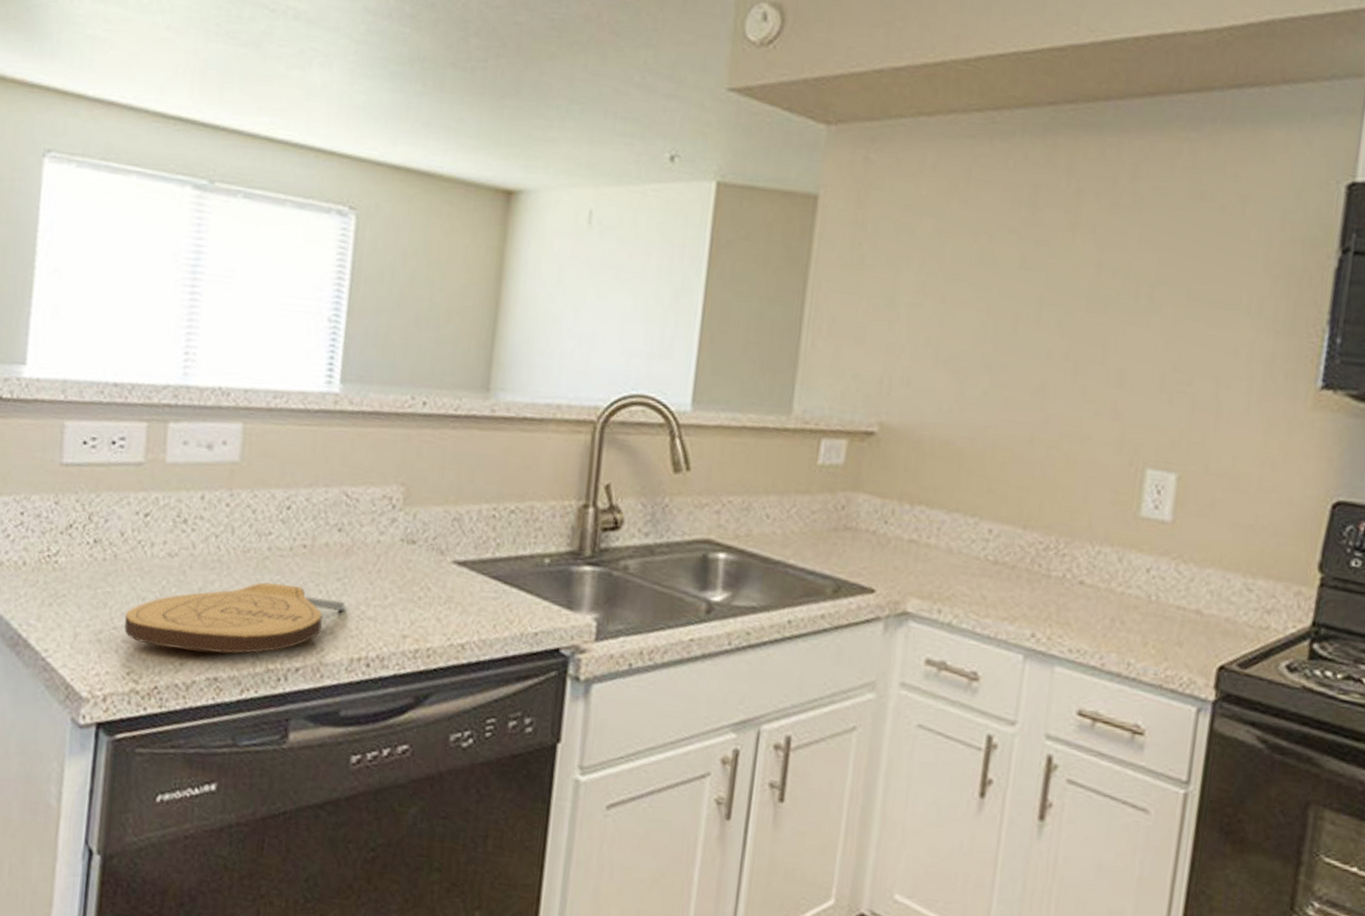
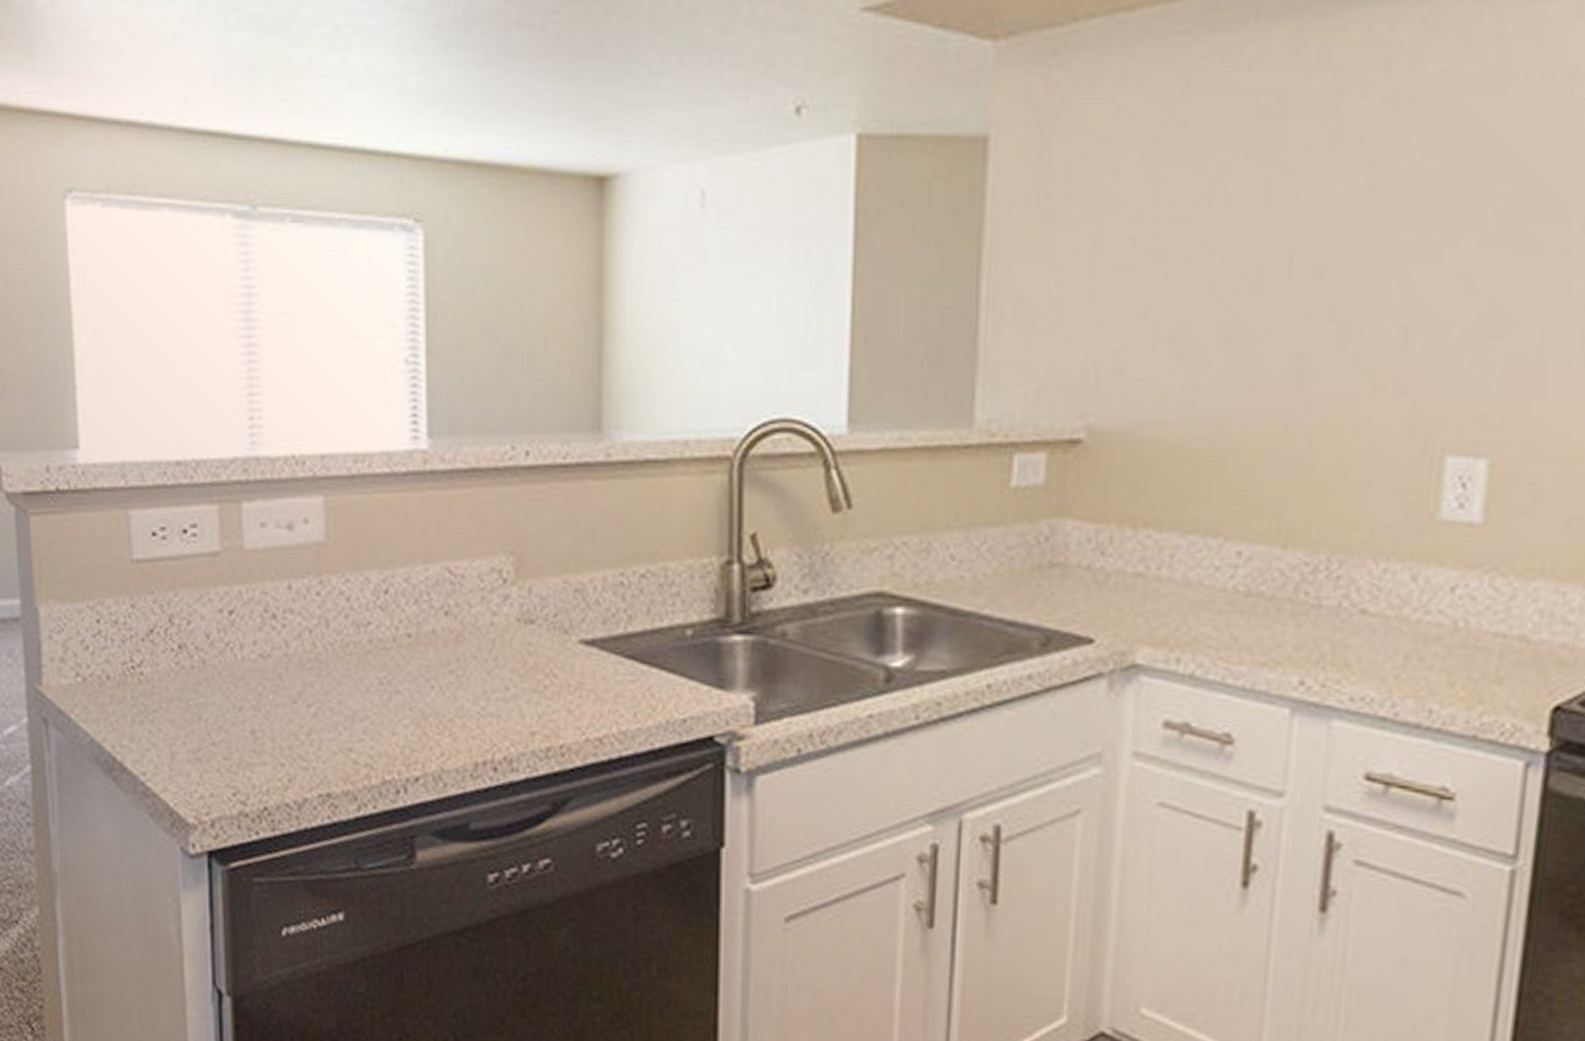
cutting board: present [123,582,345,654] -> none [222,681,462,766]

